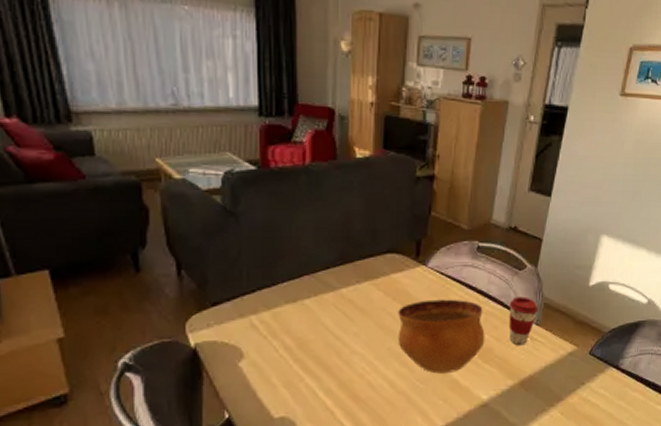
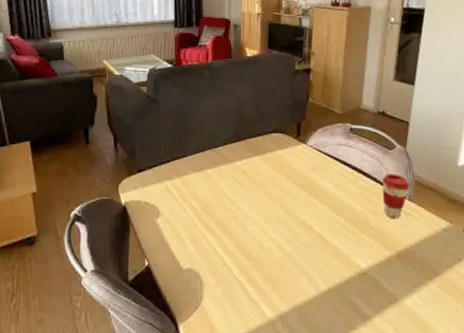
bowl: present [398,299,485,374] -> none [283,173,361,240]

